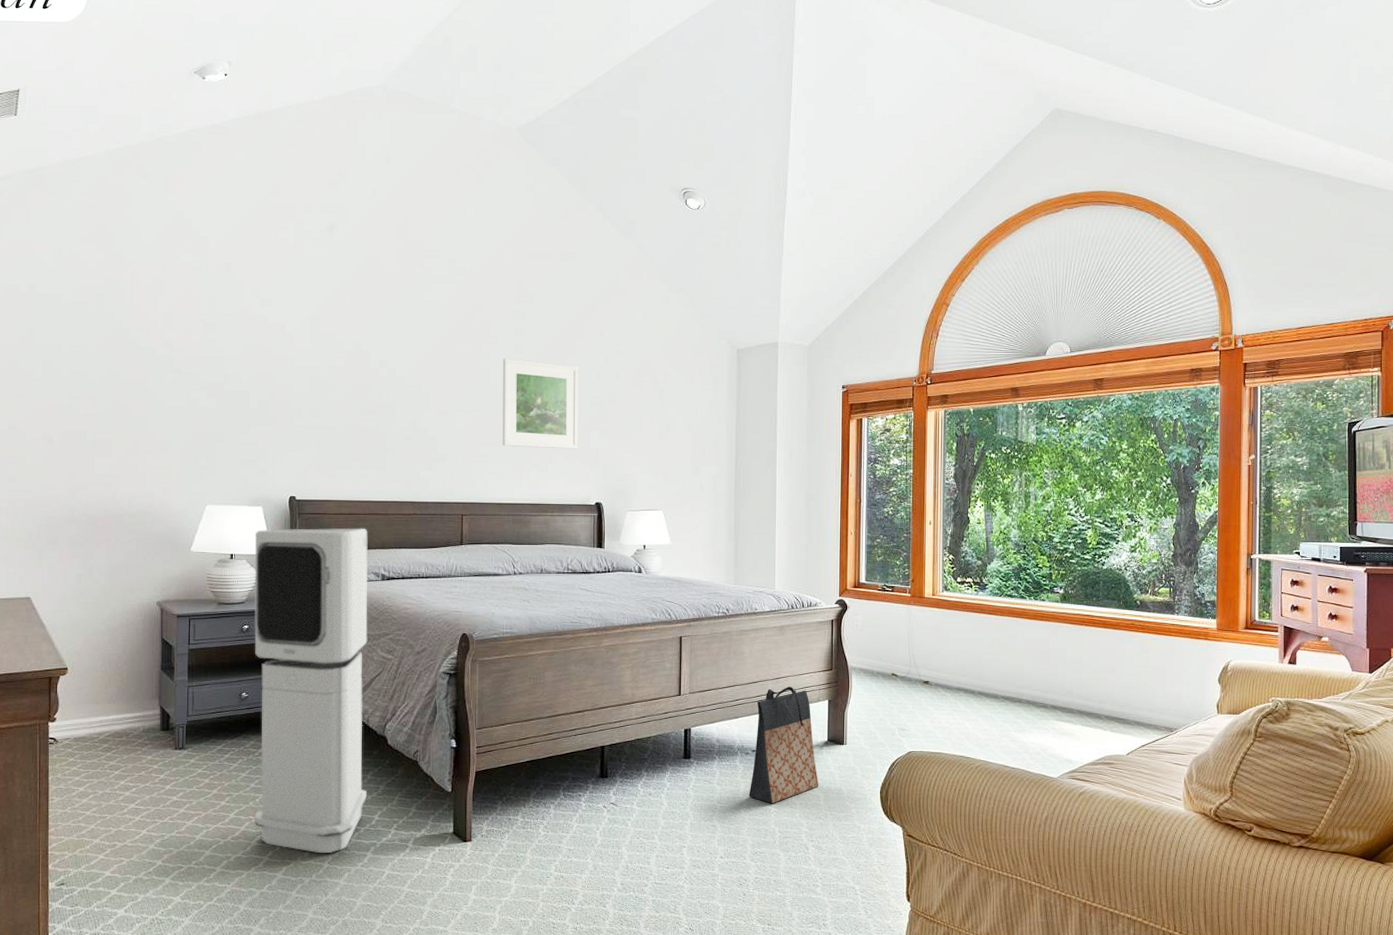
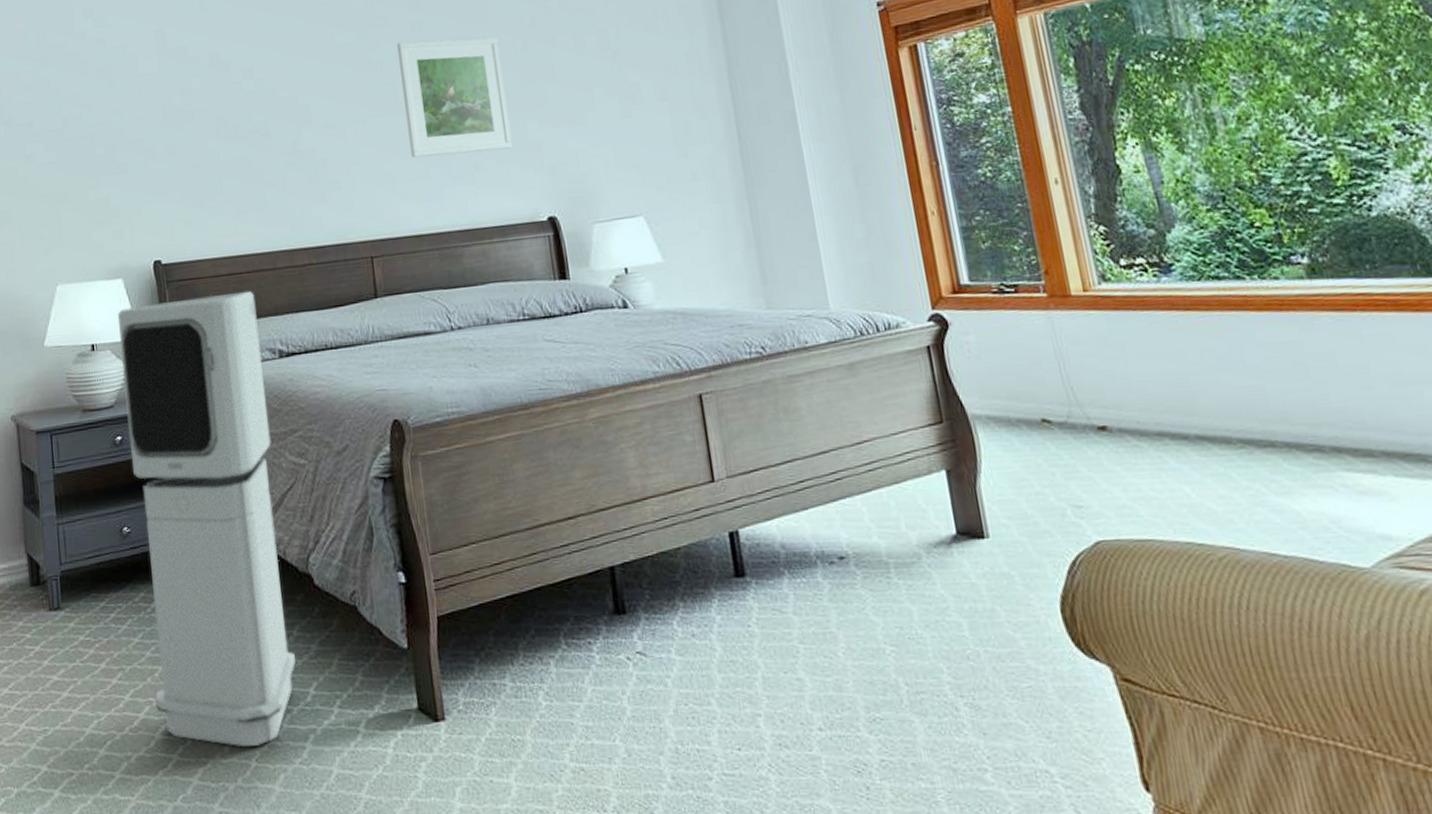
bag: present [749,687,819,803] -> none [833,454,957,639]

